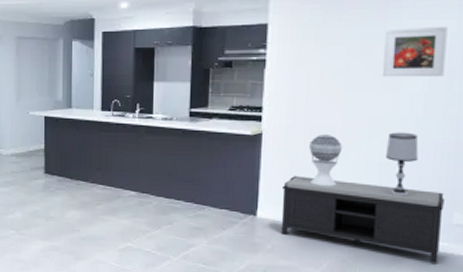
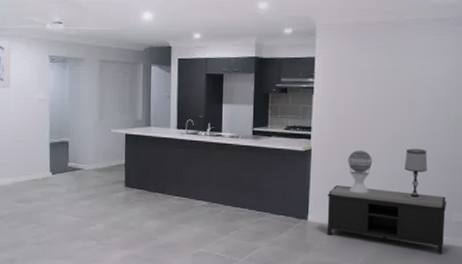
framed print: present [383,26,448,78] -> none [401,64,446,105]

